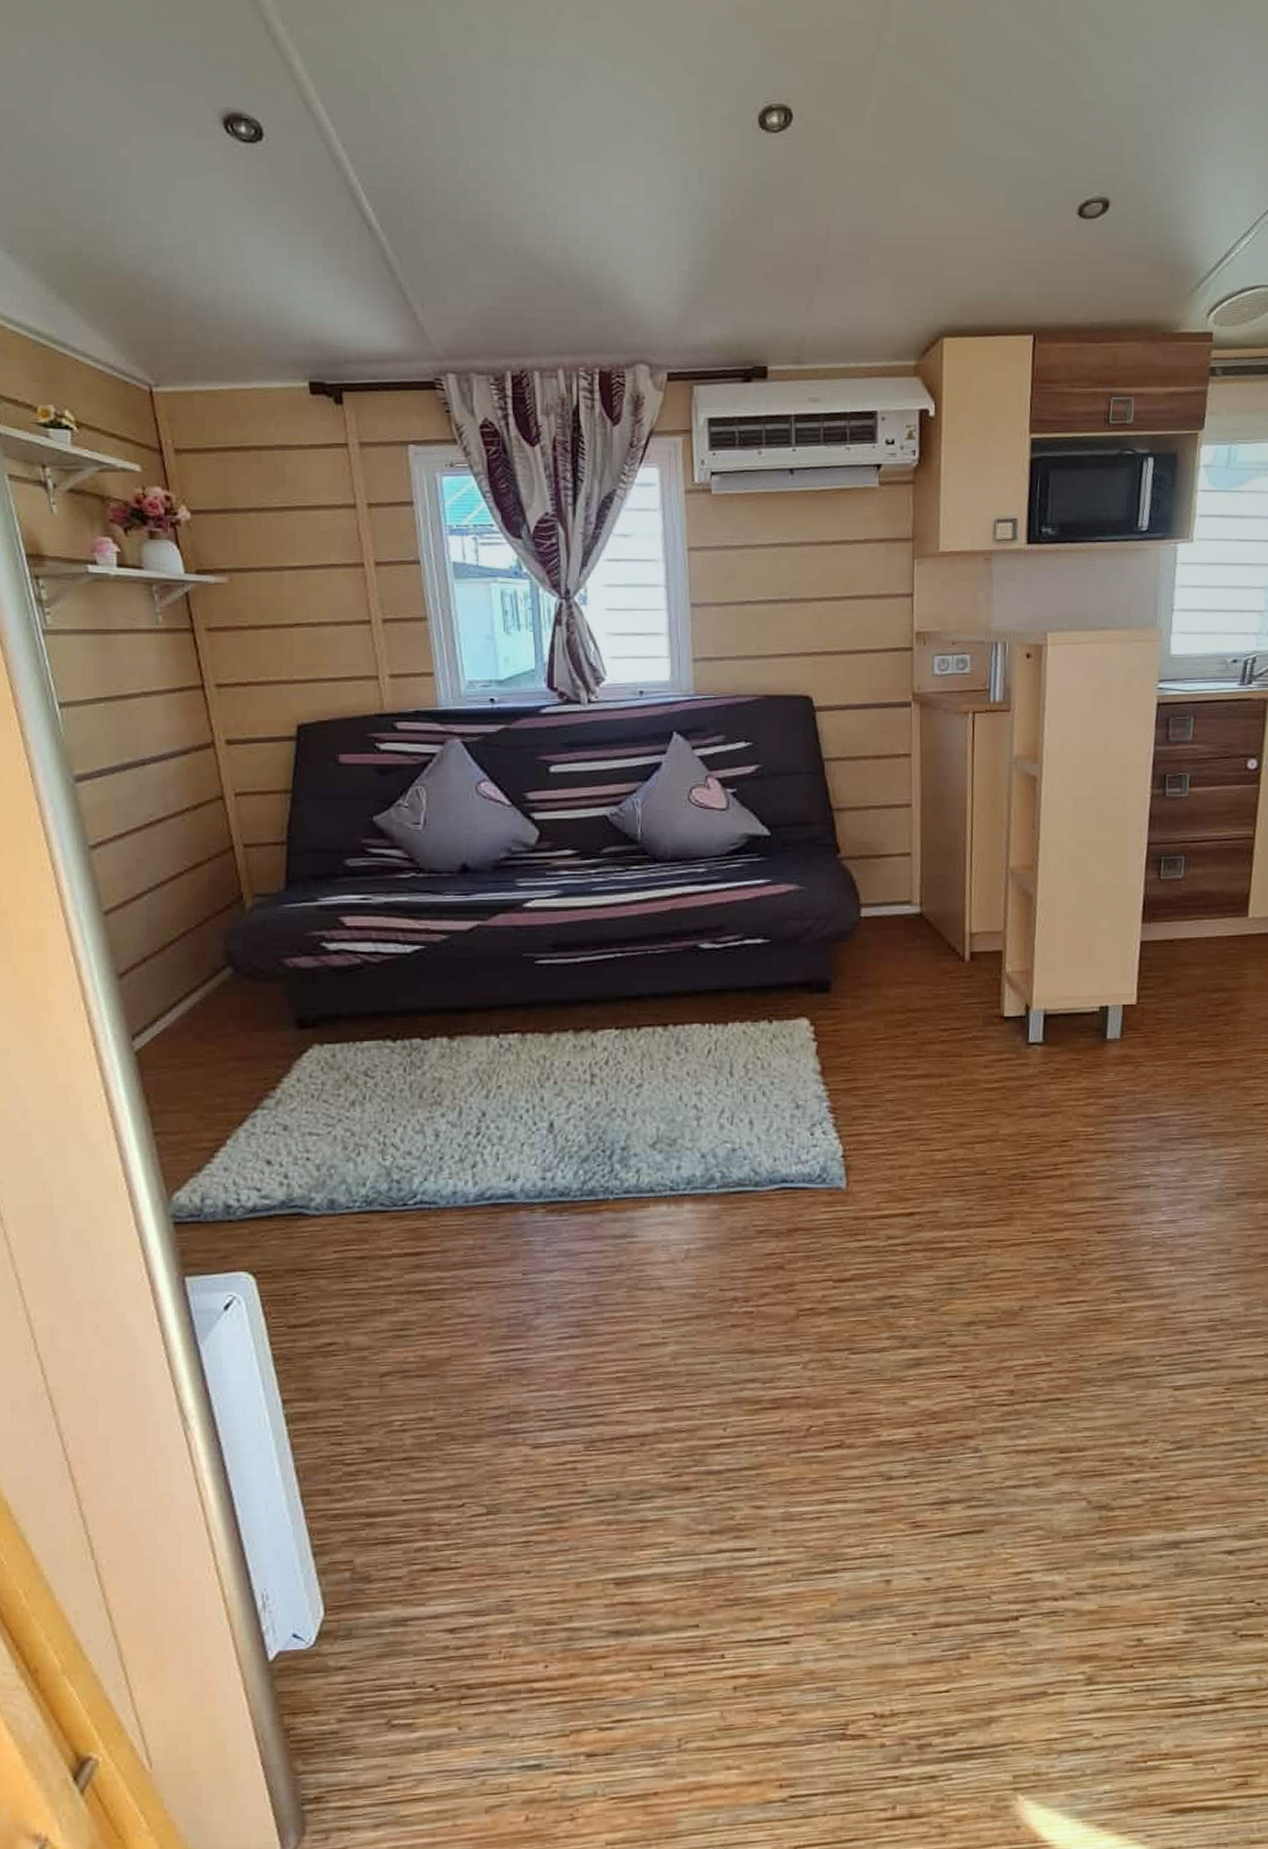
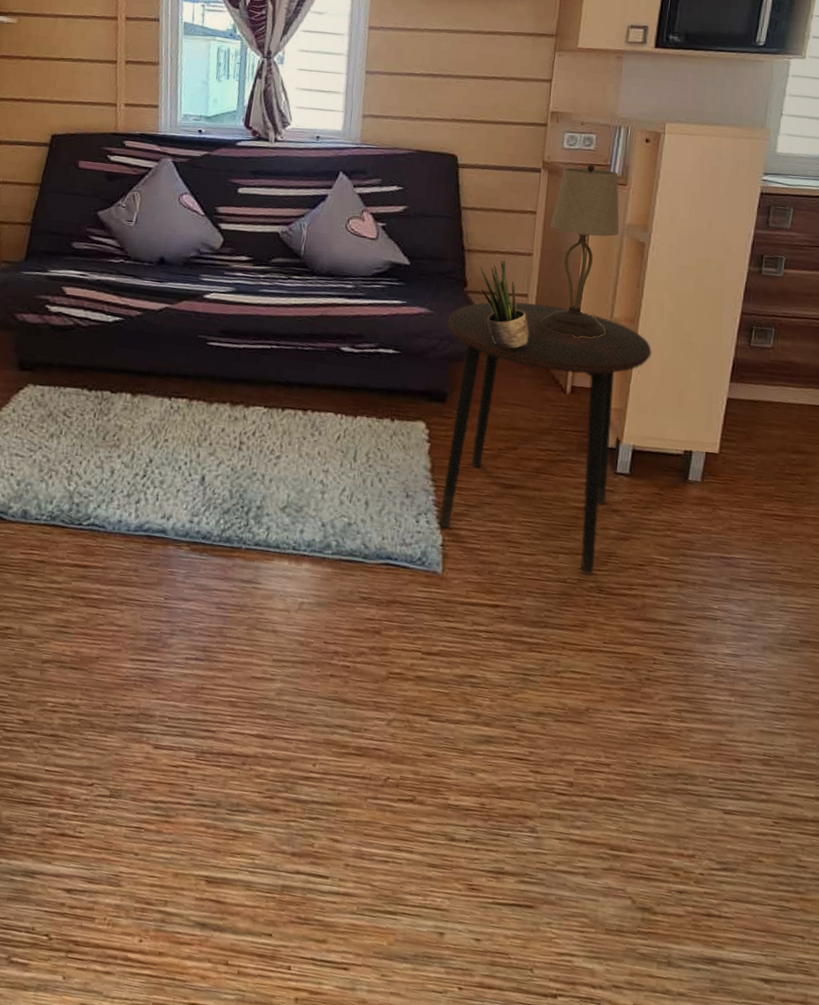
side table: none [821,862,1055,1162] -> present [438,301,652,575]
potted plant: none [853,815,916,919] -> present [480,260,529,349]
table lamp: none [928,691,1007,895] -> present [541,164,620,338]

